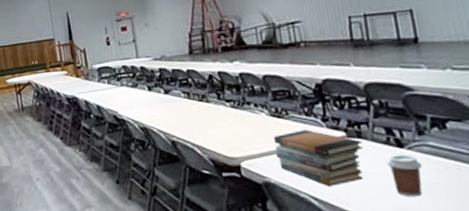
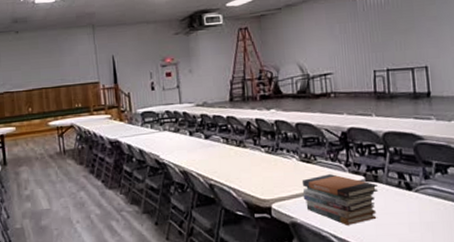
coffee cup: present [386,154,423,197] -> none [397,196,425,234]

